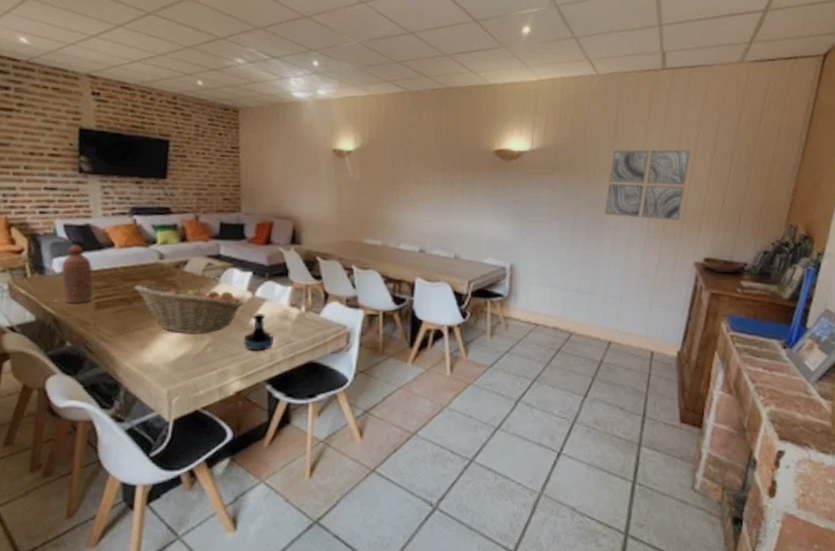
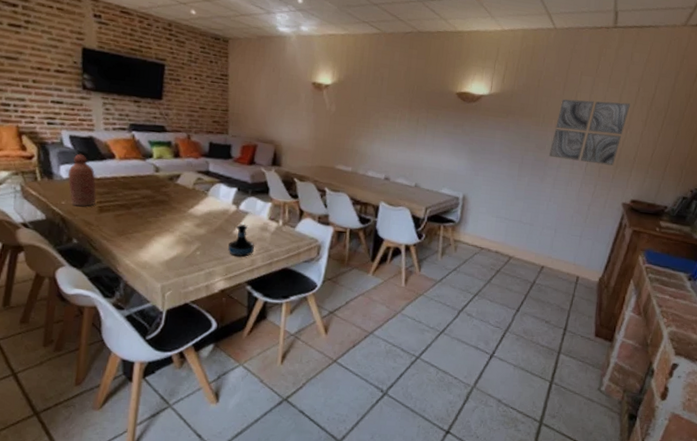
fruit basket: present [133,284,245,335] -> none [132,193,230,240]

